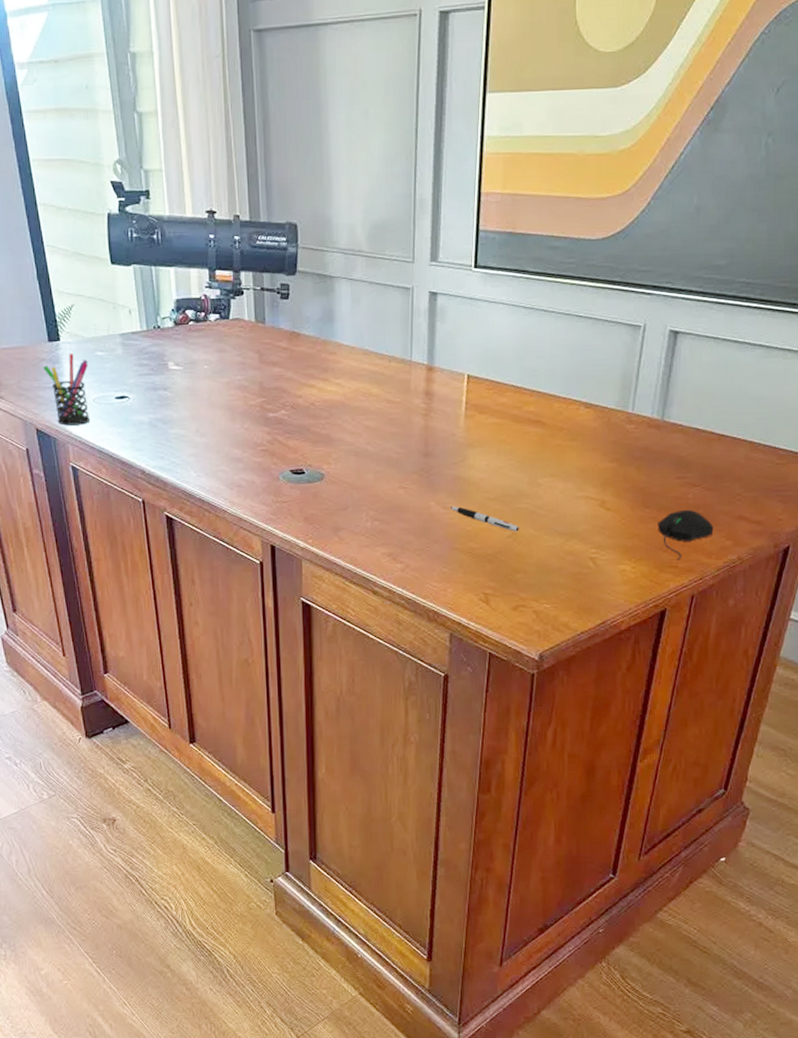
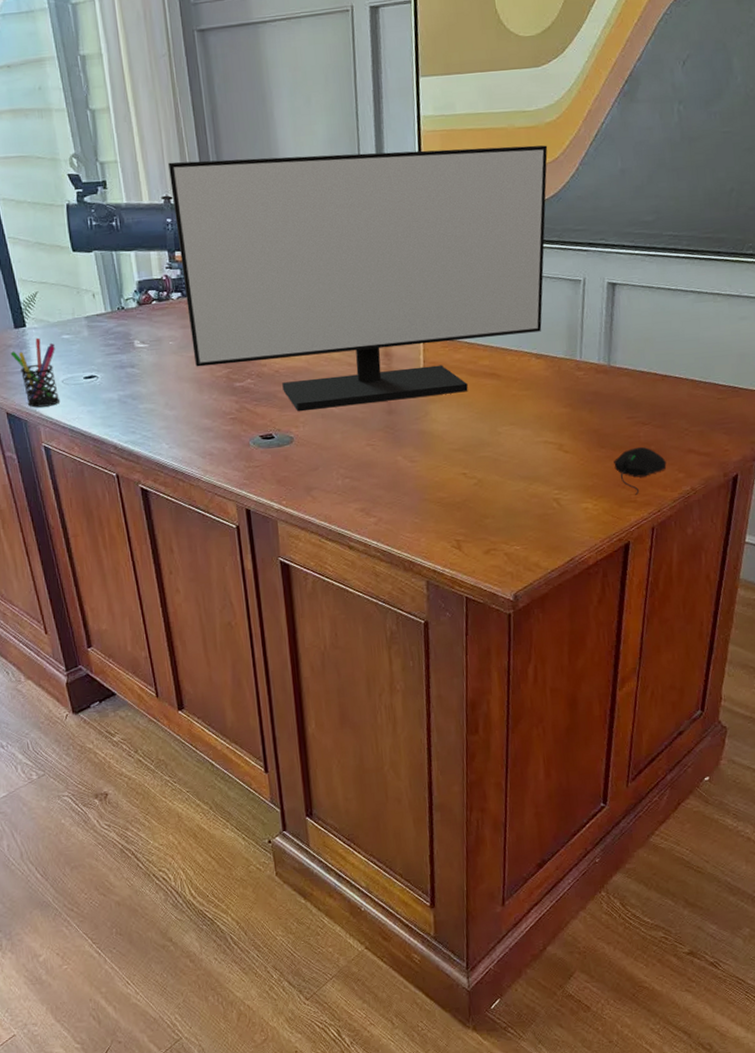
monitor: none [215,173,619,448] -> present [168,145,548,412]
pen: present [451,506,519,532] -> none [417,459,484,480]

